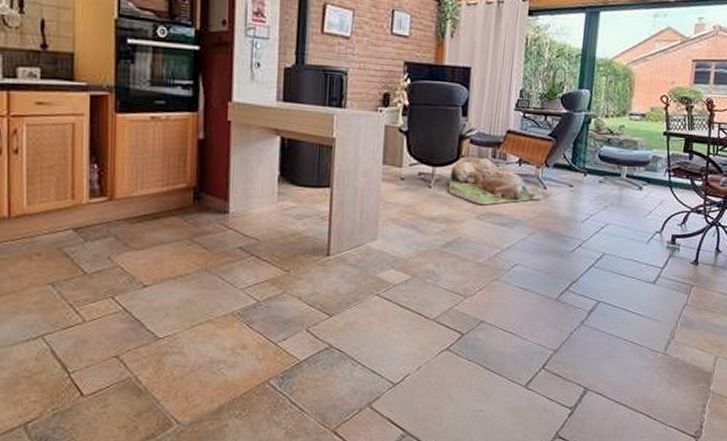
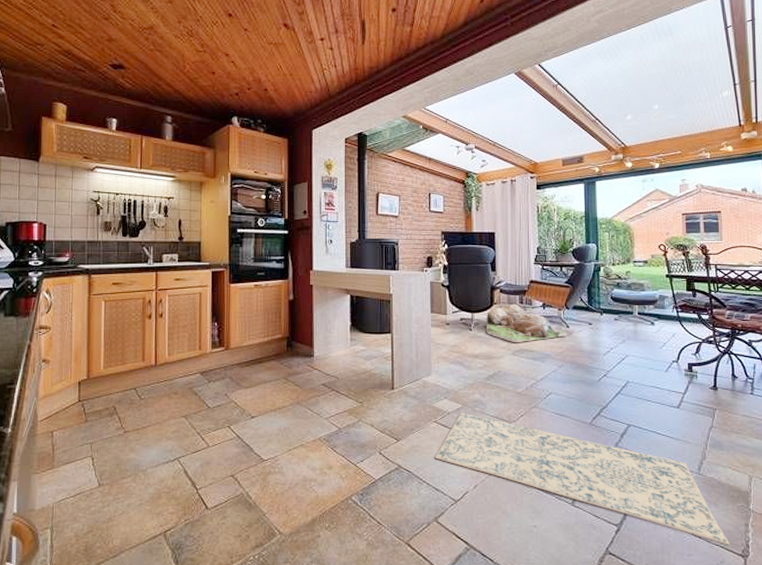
rug: none [373,284,684,427] -> present [434,412,730,546]

